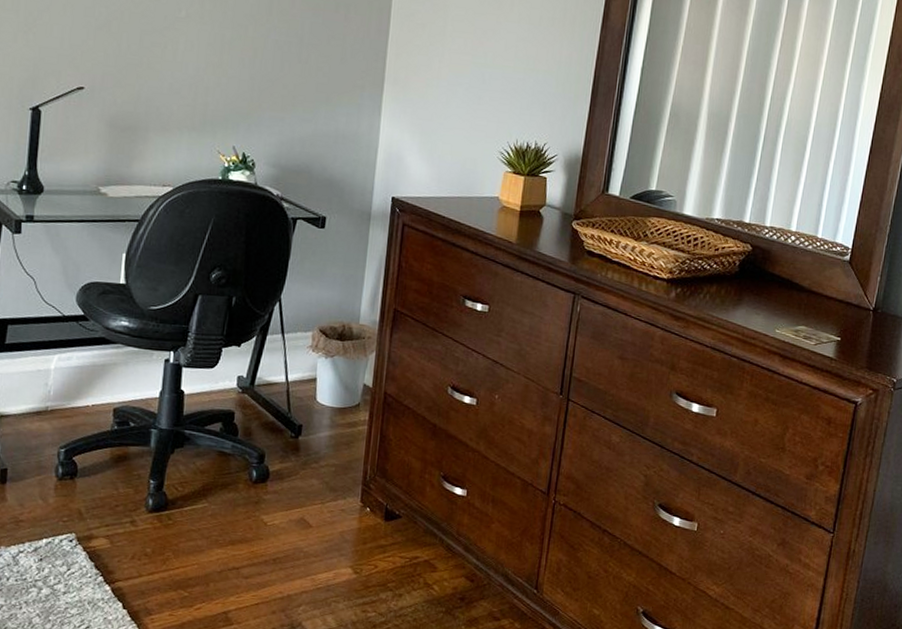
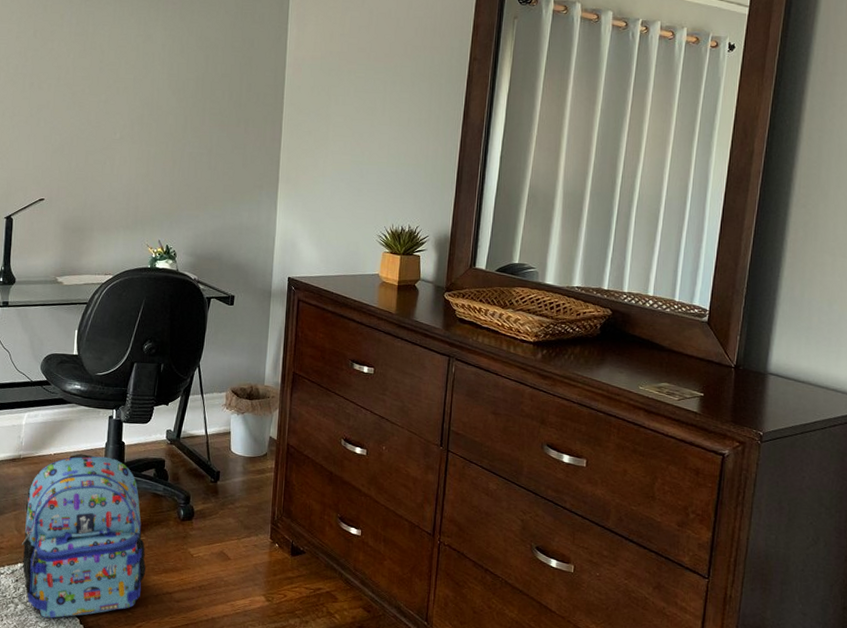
backpack: none [48,407,208,603] -> present [22,456,146,618]

